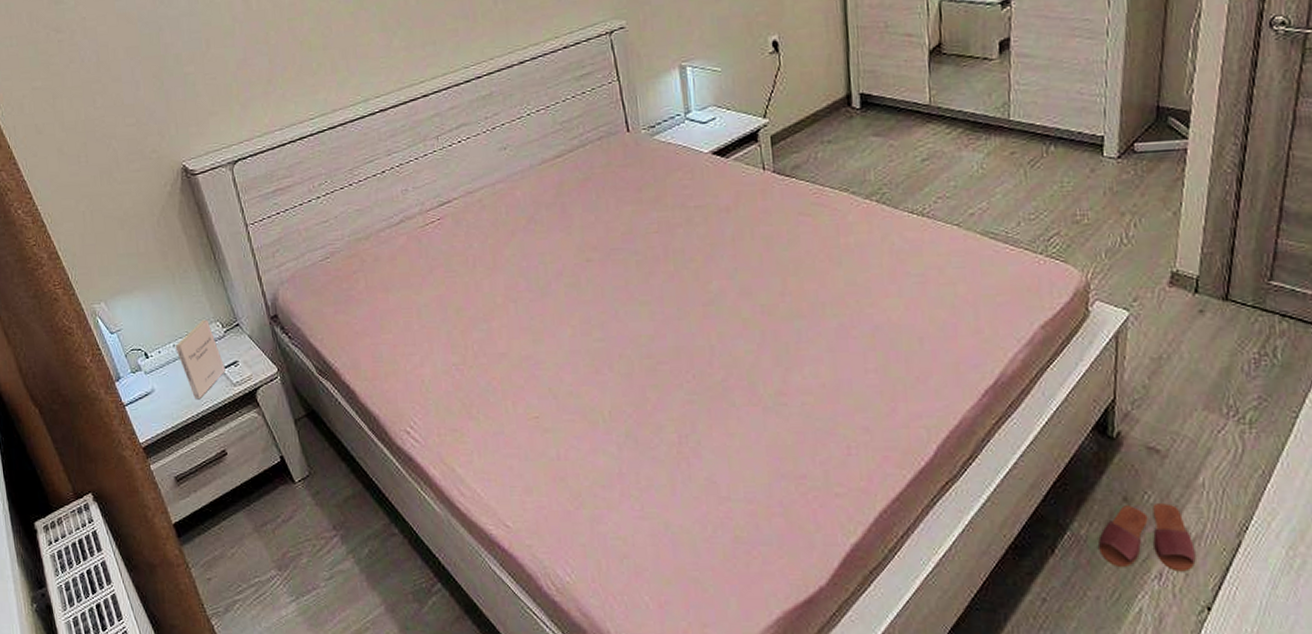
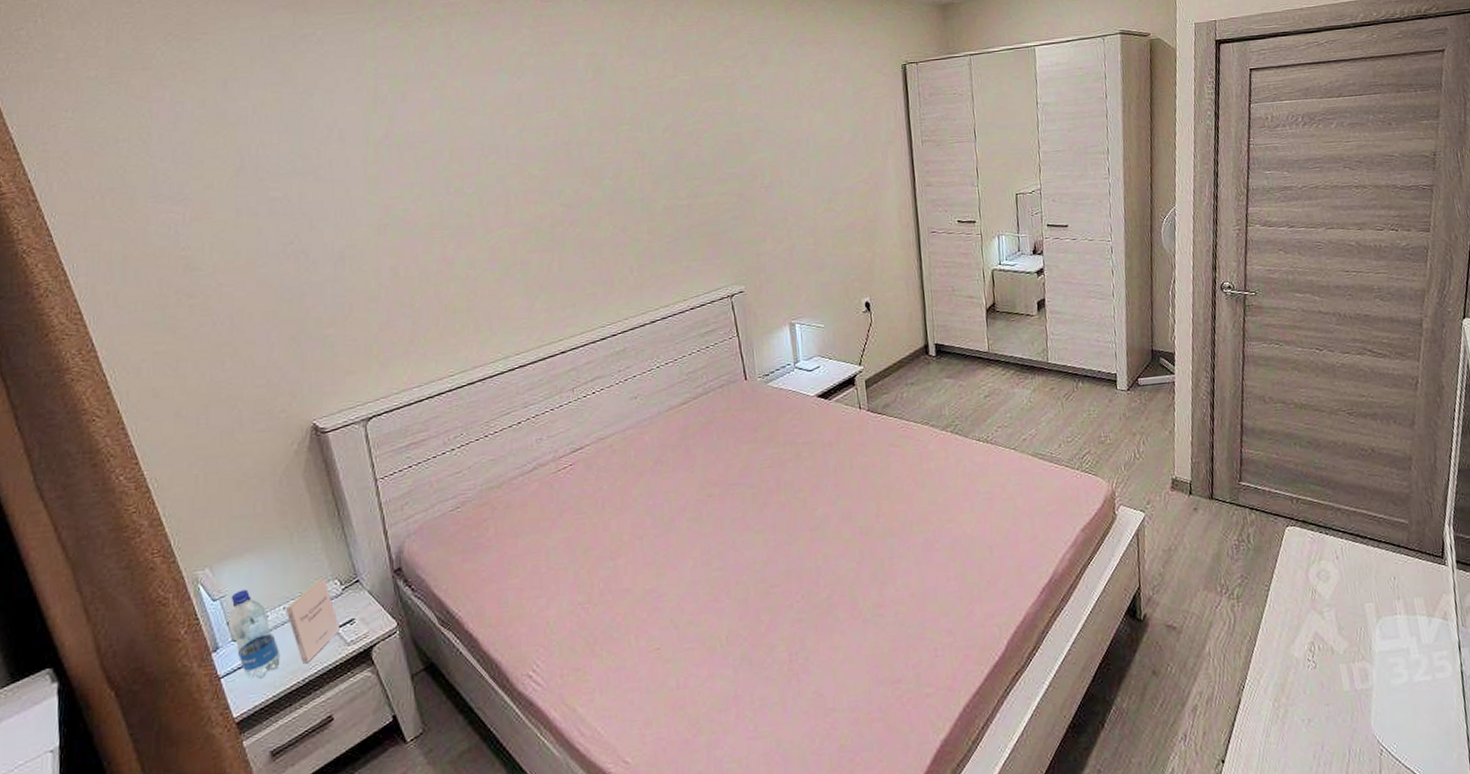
bottle: none [126,325,175,410] -> present [229,589,280,679]
slippers: present [1098,503,1196,572] -> none [1137,672,1210,734]

